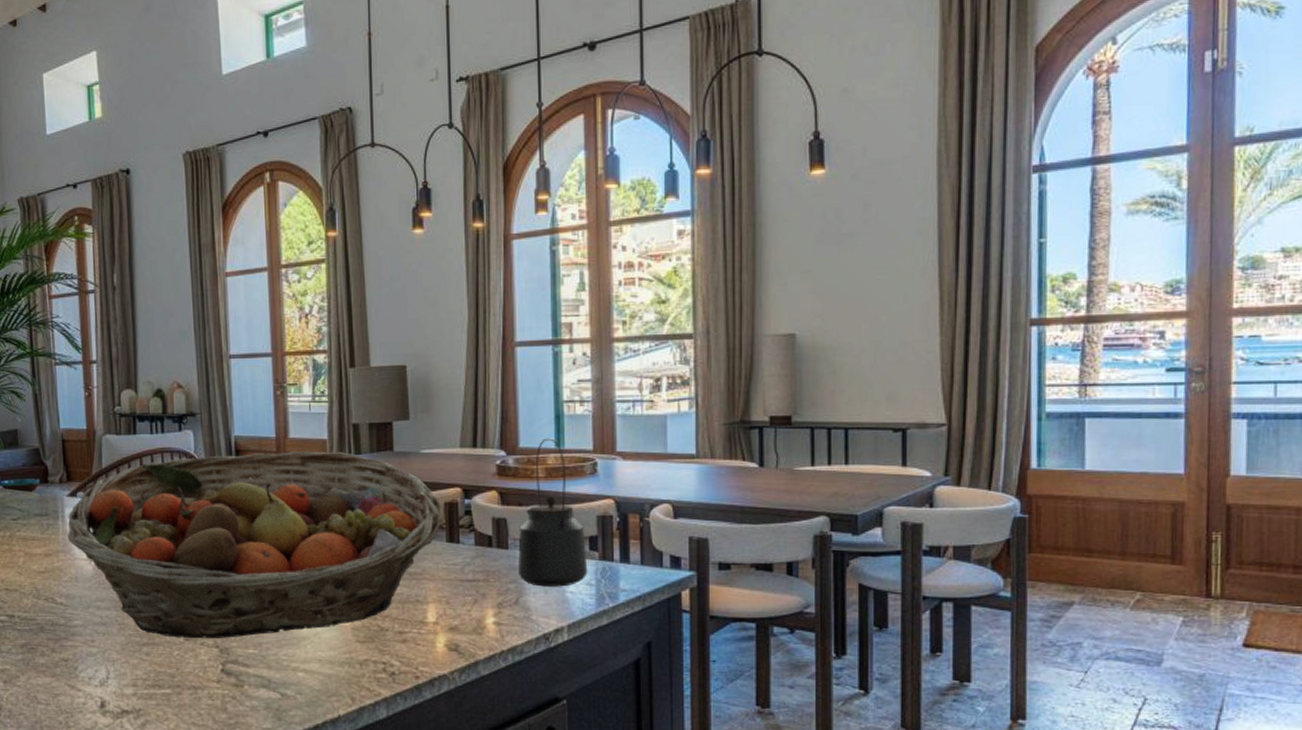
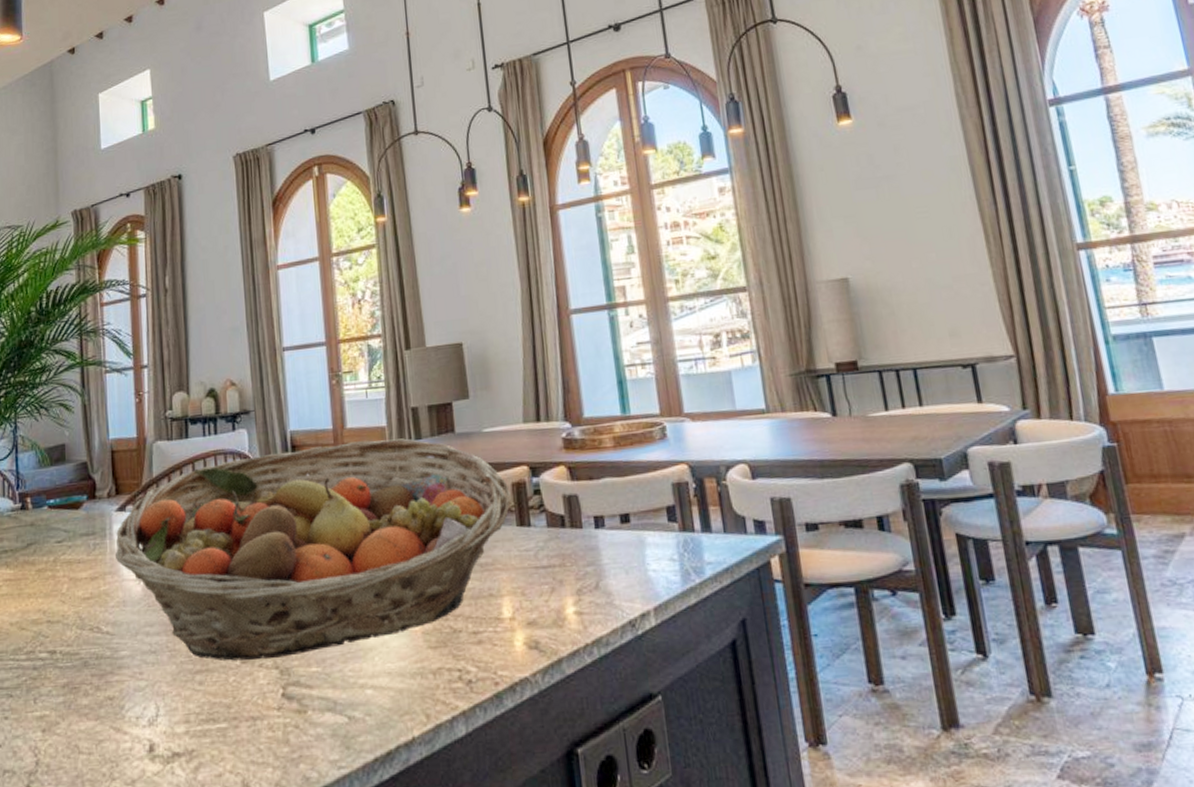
kettle: present [517,438,588,587] -> none [592,405,669,567]

